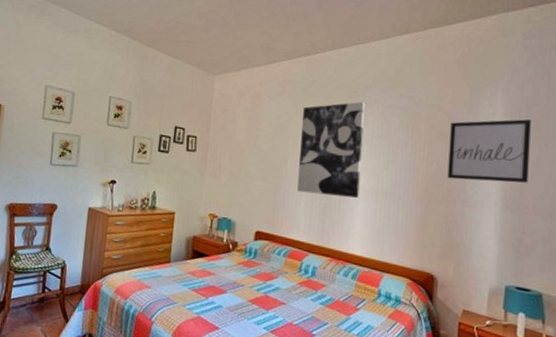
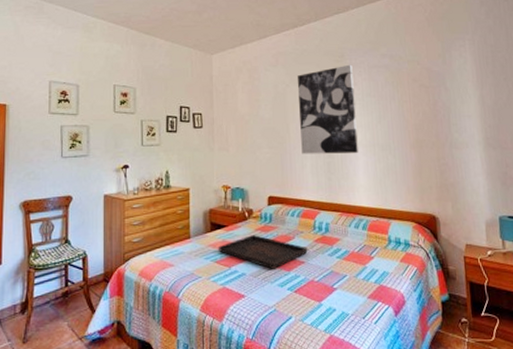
serving tray: none [197,268,291,306] -> present [217,235,308,269]
wall art: present [447,119,531,183] -> none [429,65,503,125]

